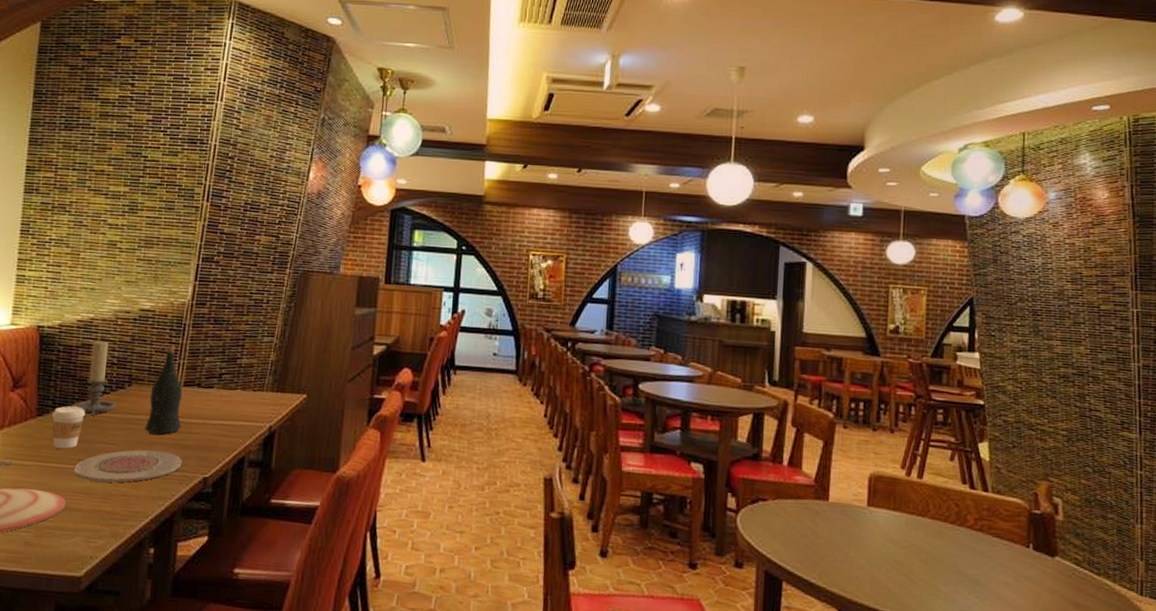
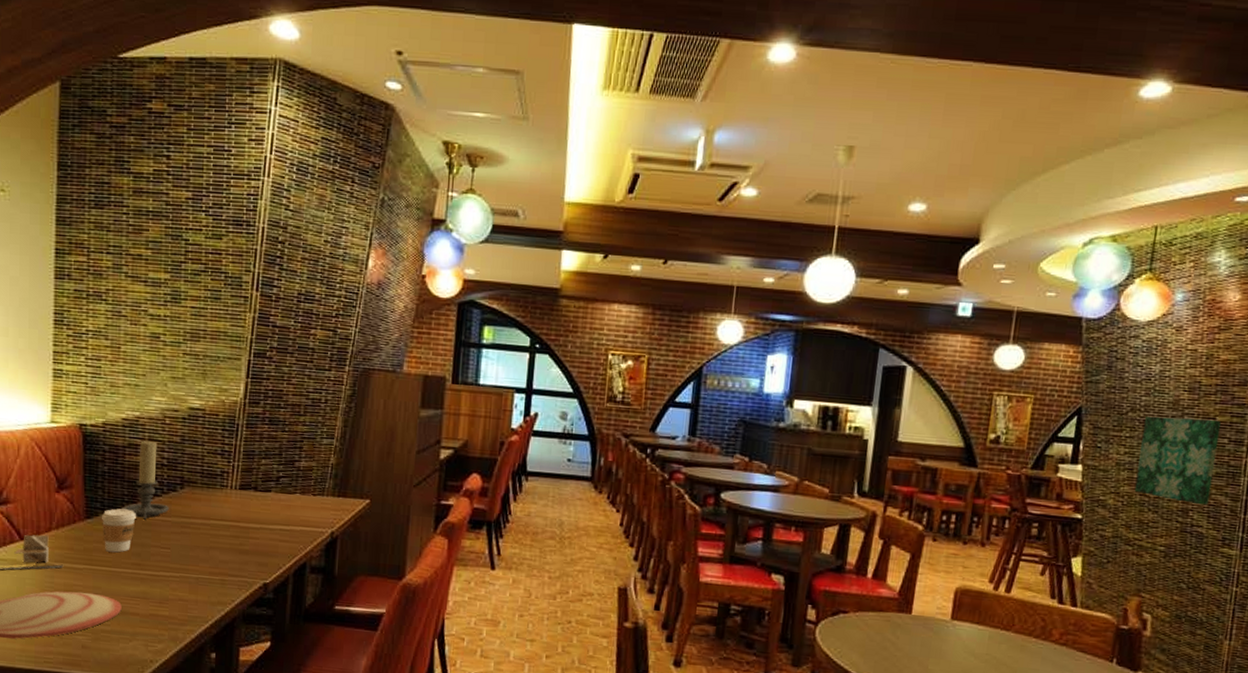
plate: present [73,449,182,483] -> none [127,554,241,588]
wine bottle: present [145,346,183,435] -> none [200,447,239,539]
wall art: none [1031,305,1106,391] -> present [1134,416,1221,506]

